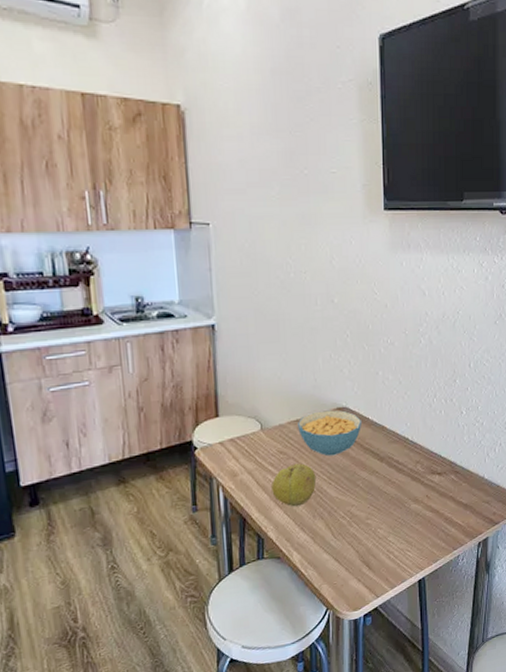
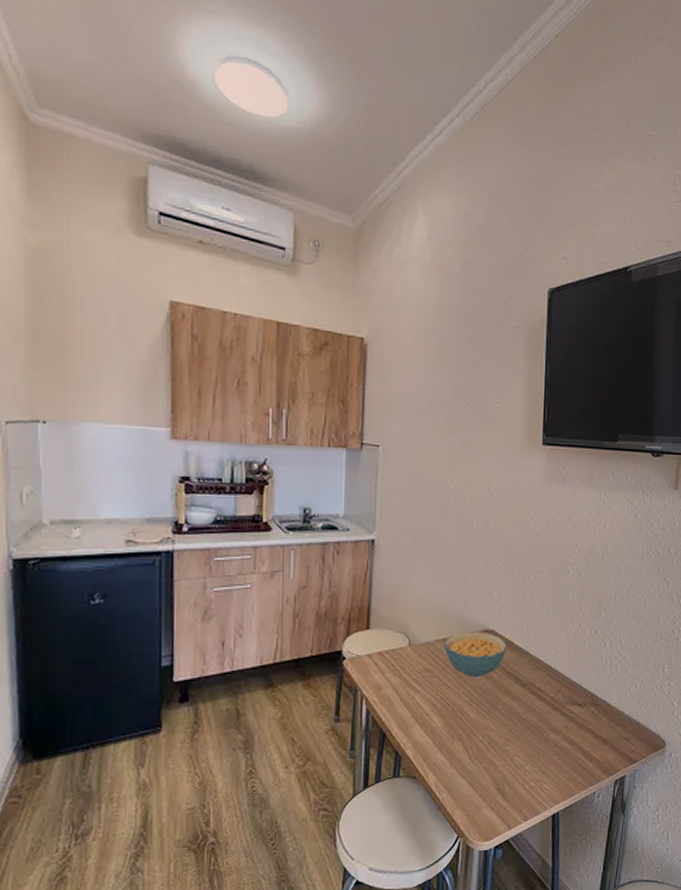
fruit: present [272,463,317,507] -> none [414,683,459,726]

